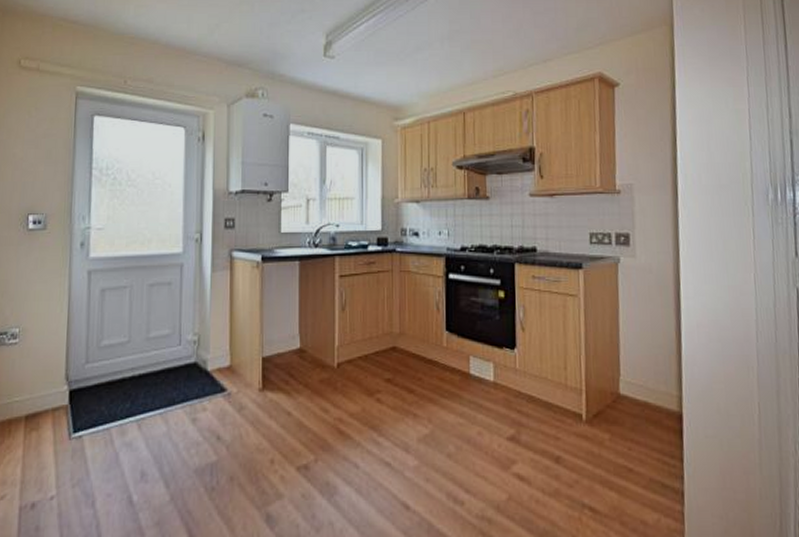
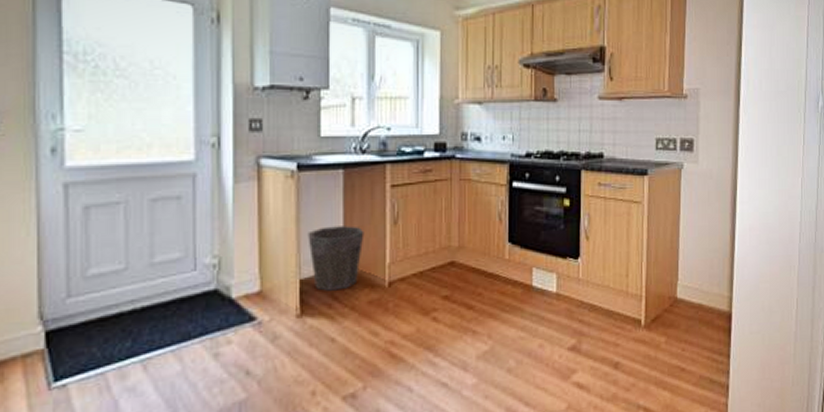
waste bin: none [269,311,317,369] -> present [308,226,364,291]

